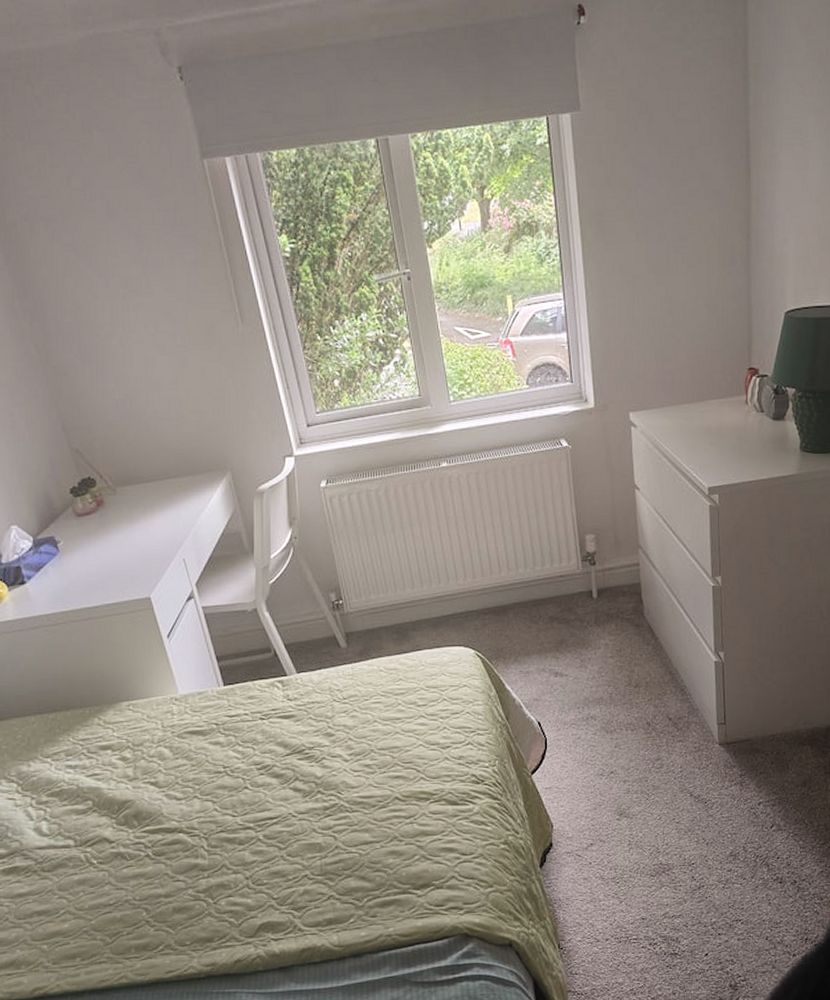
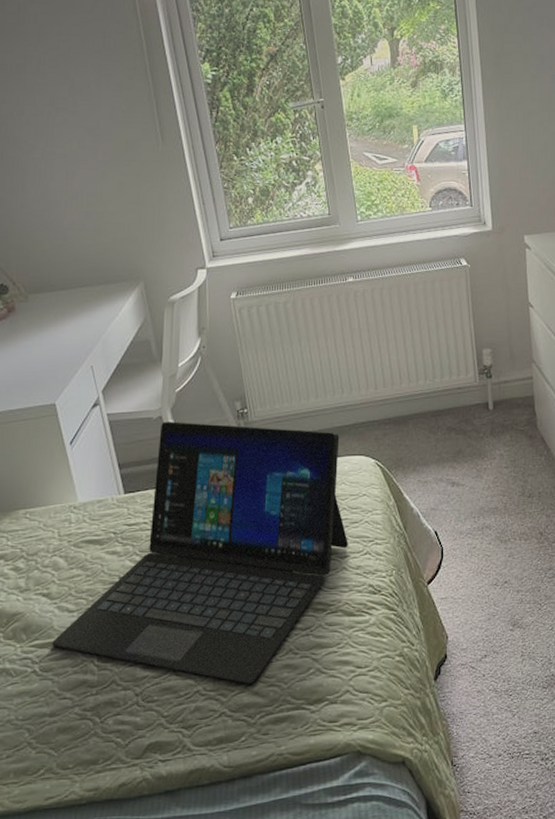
laptop: none [163,614,450,869] -> present [52,422,348,684]

